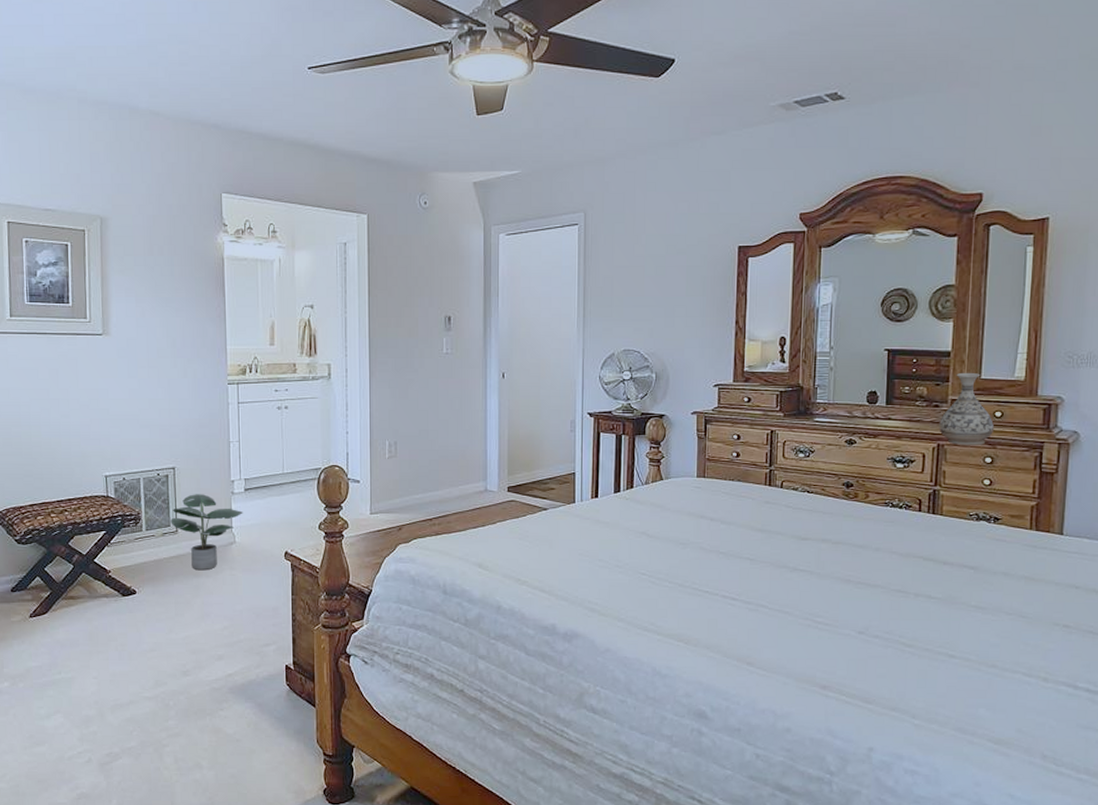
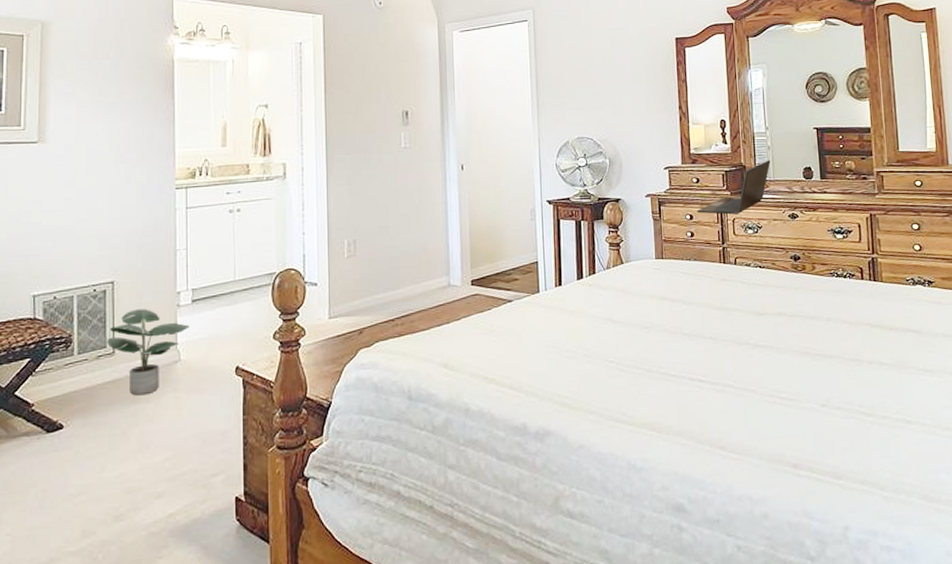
laptop: none [745,382,832,437] -> present [697,160,771,215]
vase: present [939,372,995,446] -> none [869,146,917,215]

